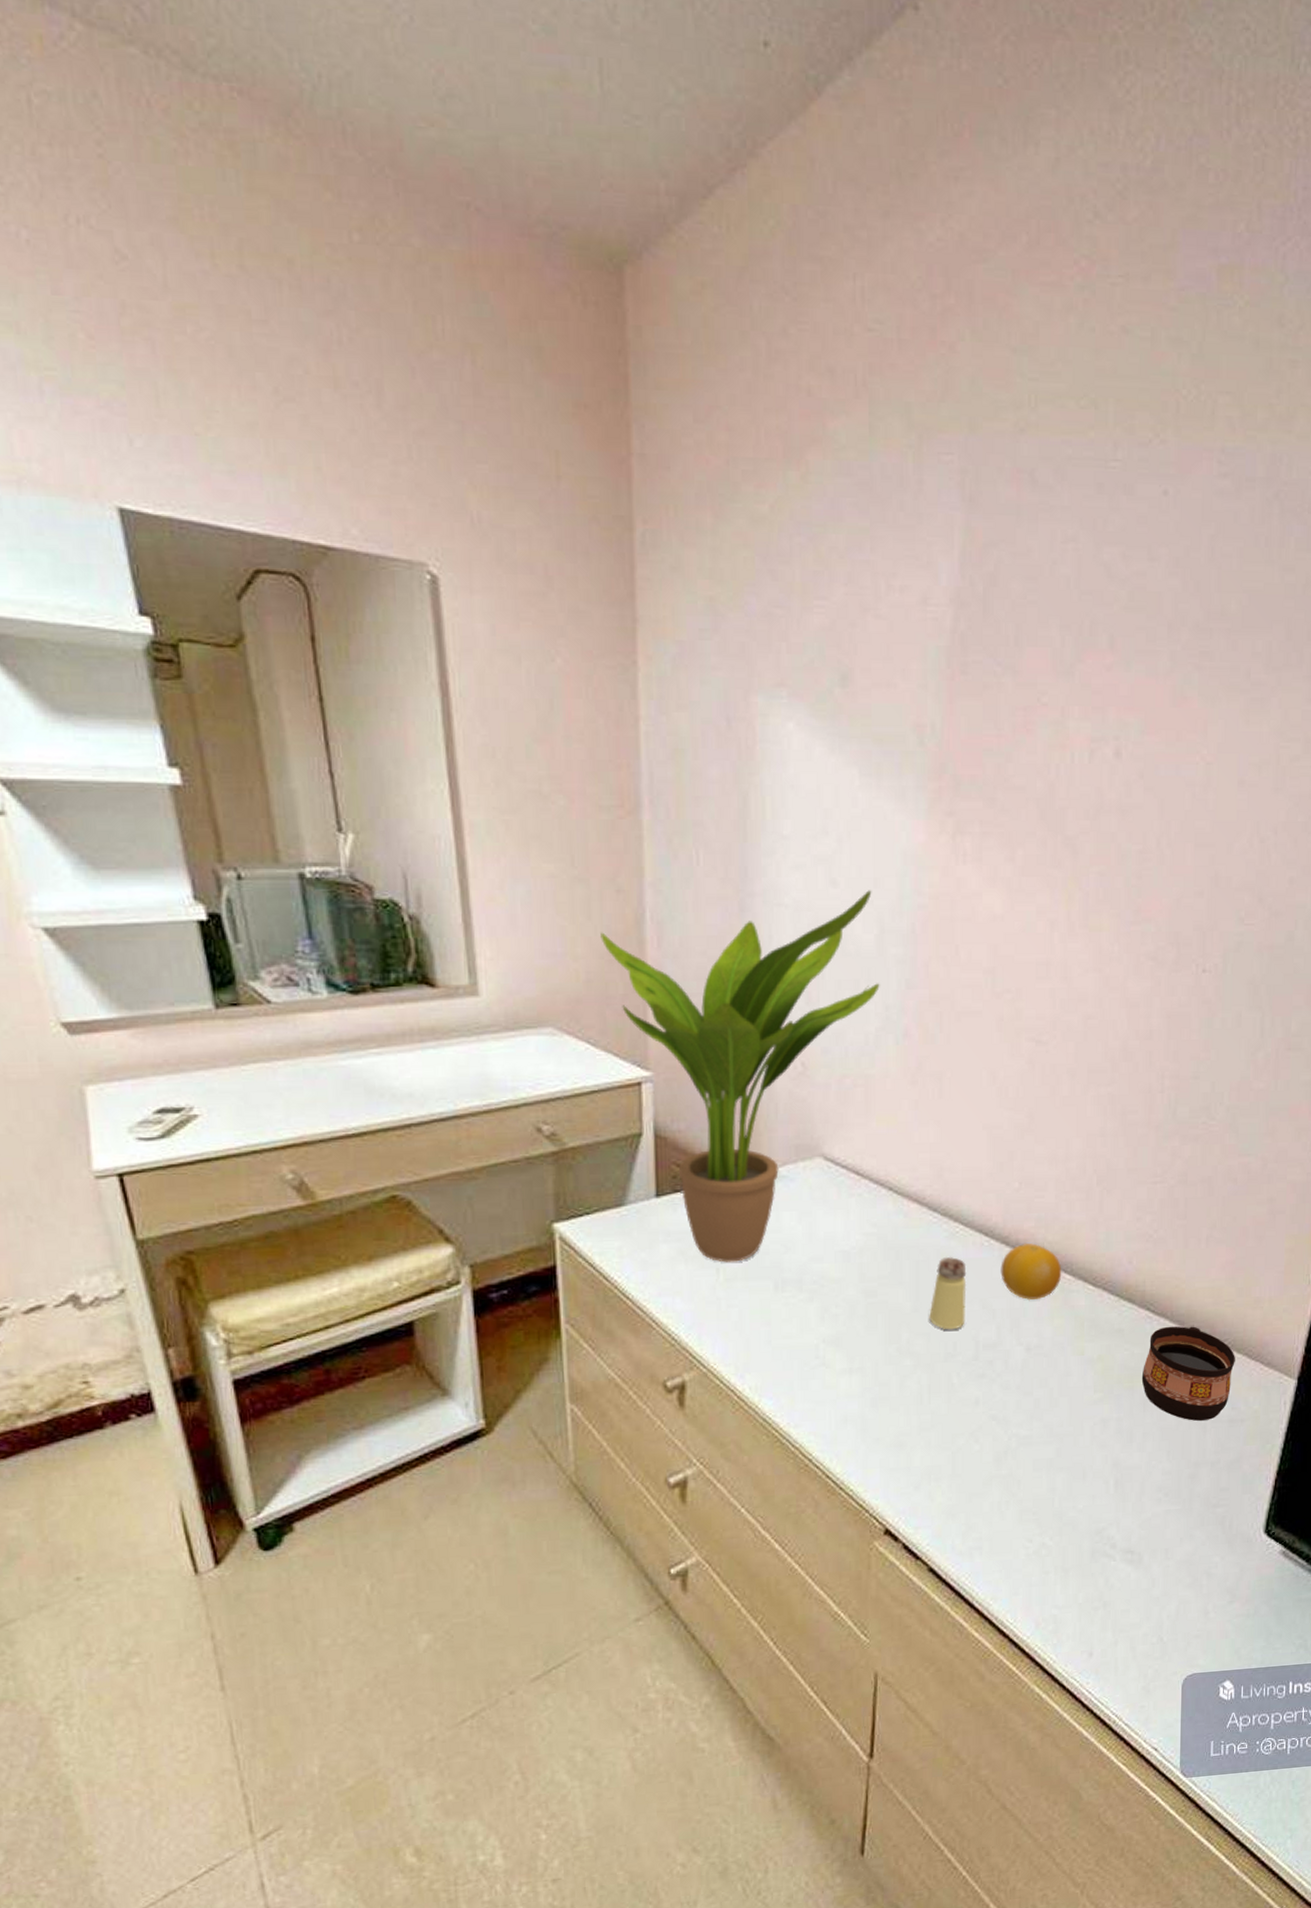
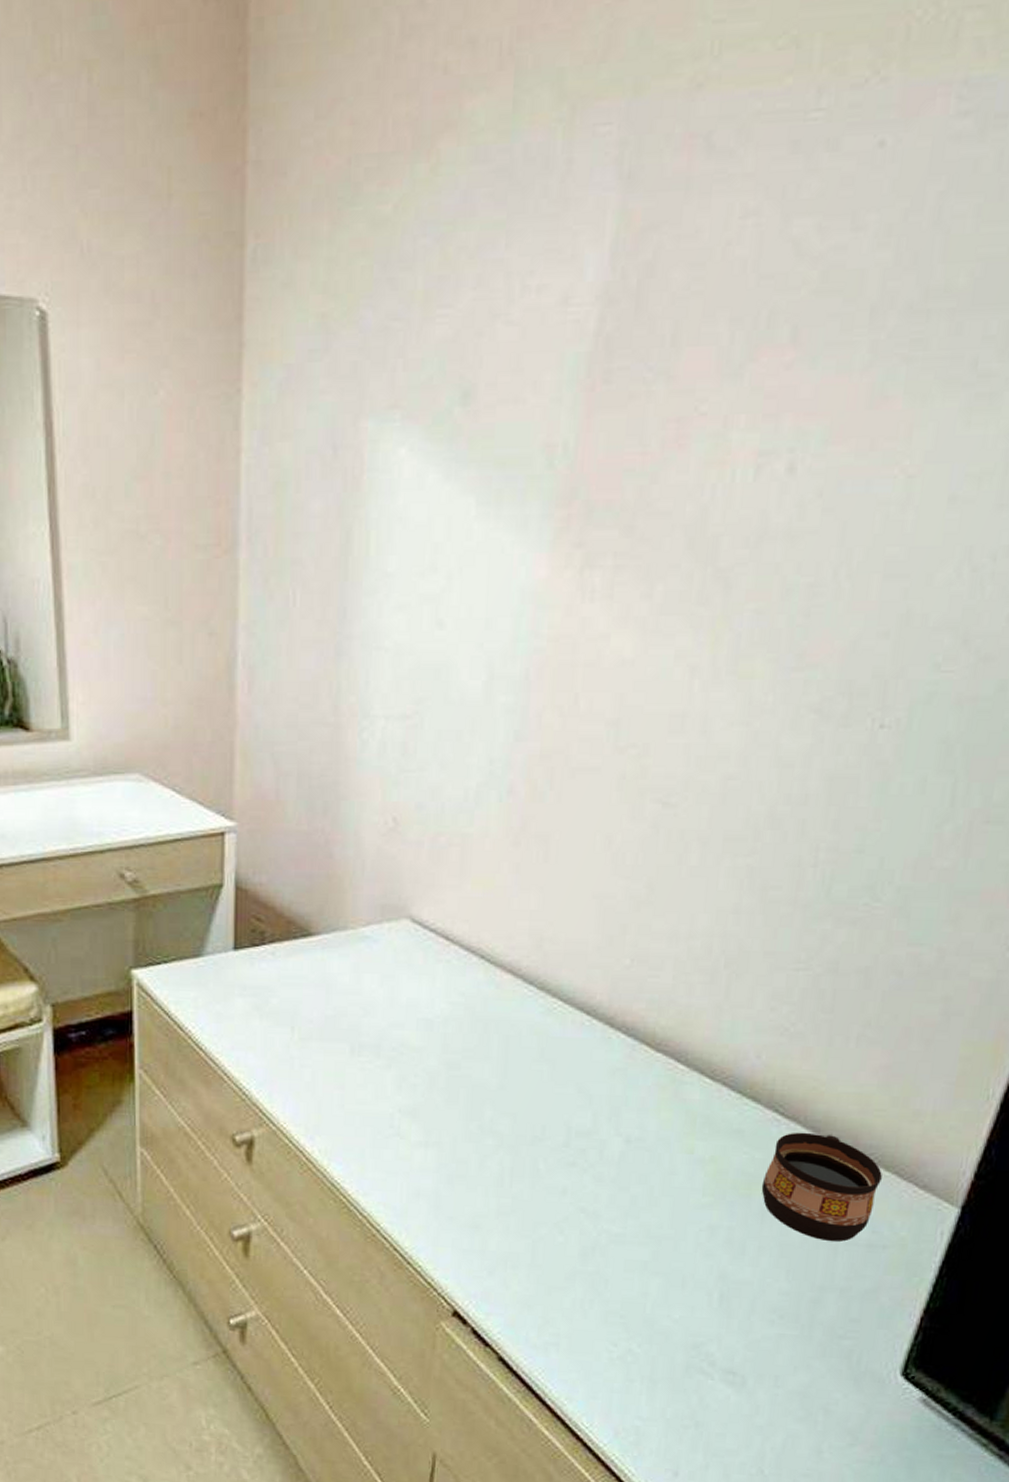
potted plant: present [600,890,880,1262] -> none [191,632,485,1022]
saltshaker: present [929,1257,967,1330] -> none [516,1034,563,1113]
fruit: present [1000,1242,1062,1300] -> none [601,1025,675,1088]

